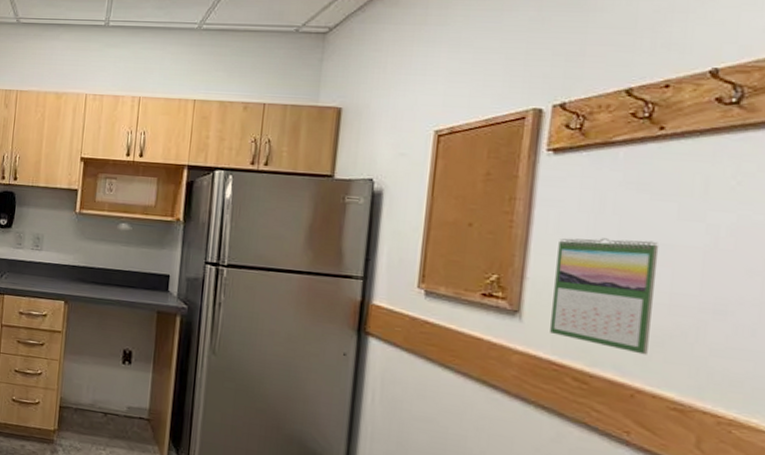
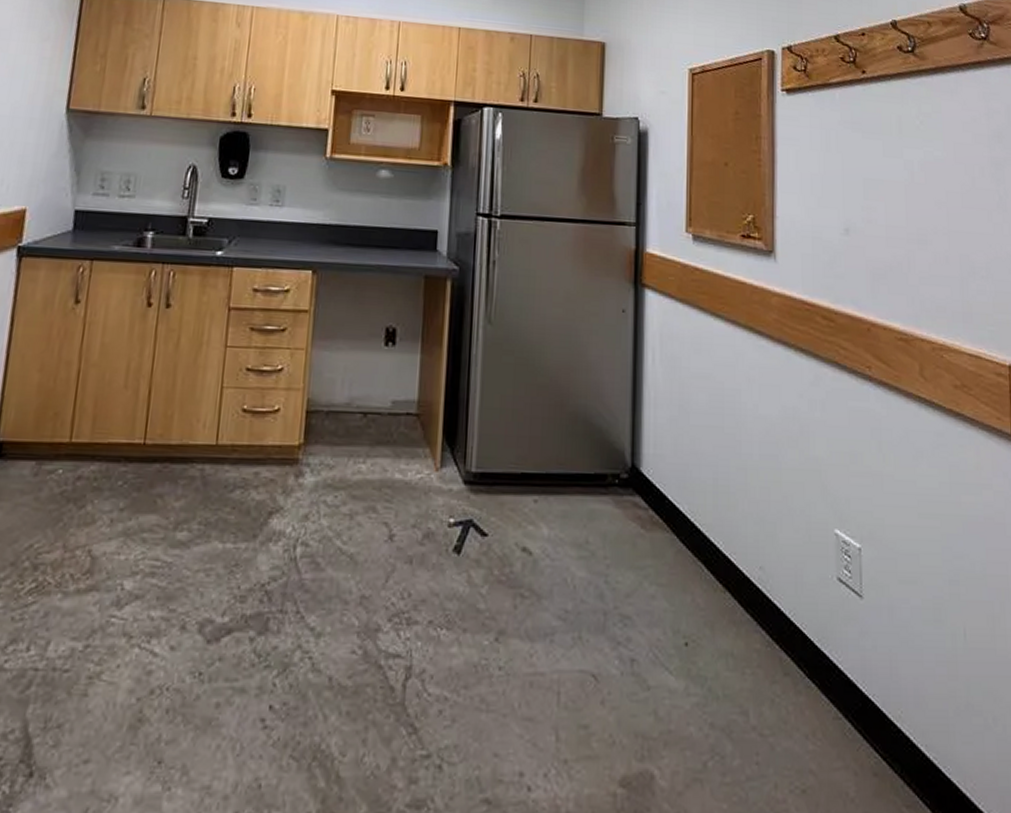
calendar: present [550,238,659,355] -> none [799,175,876,288]

